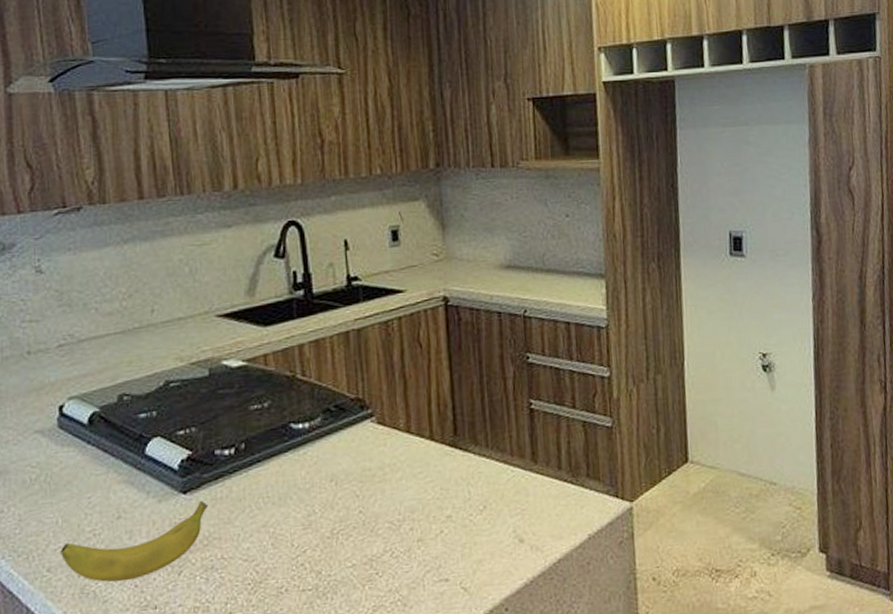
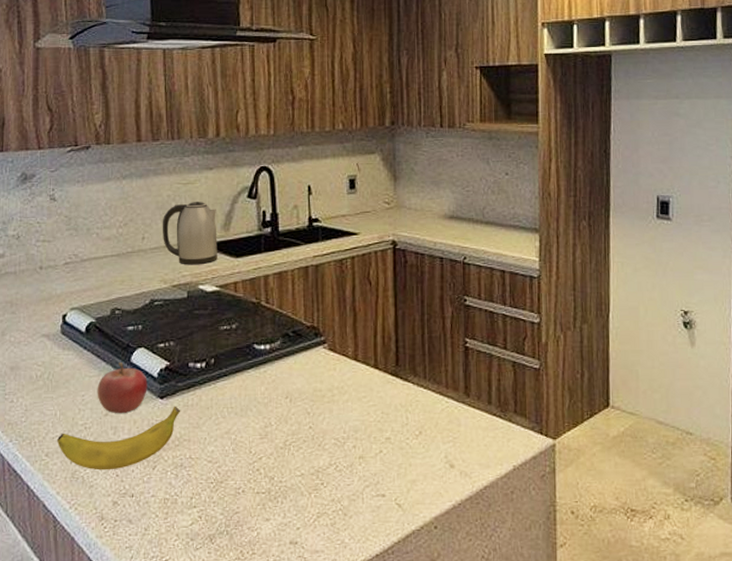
fruit: none [106,456,167,516] -> present [97,362,148,414]
kettle: none [174,265,243,339] -> present [162,202,217,265]

